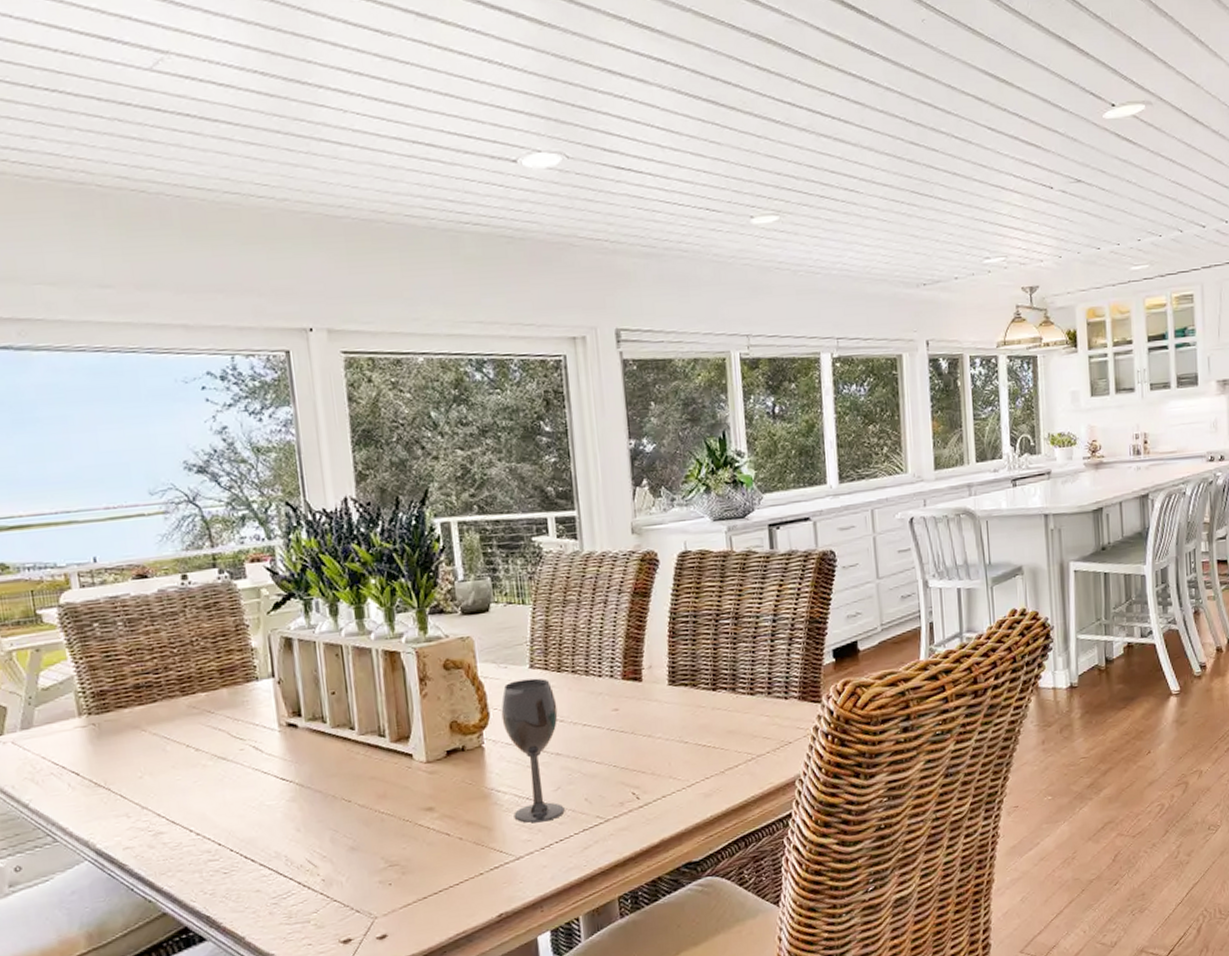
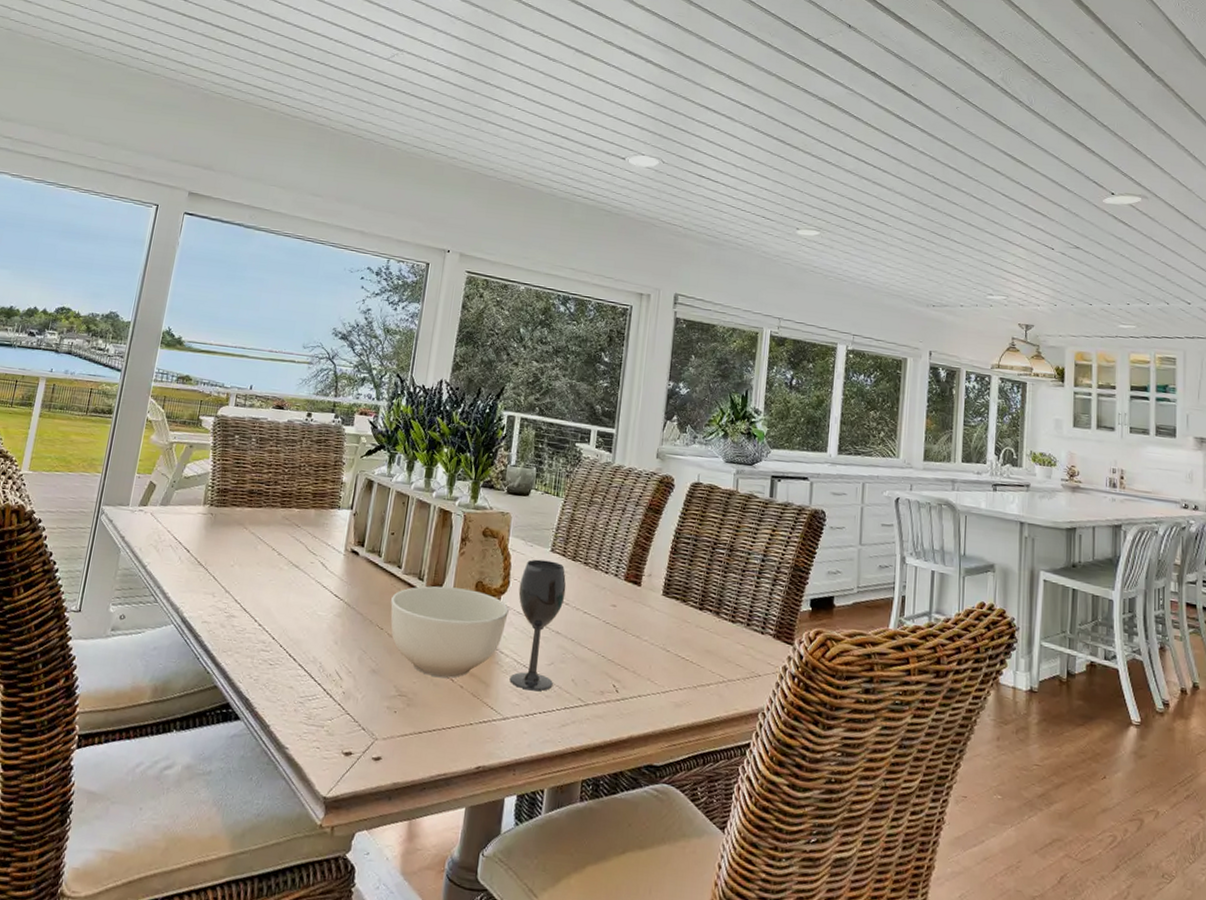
bowl: none [352,732,496,837] -> present [390,585,509,678]

